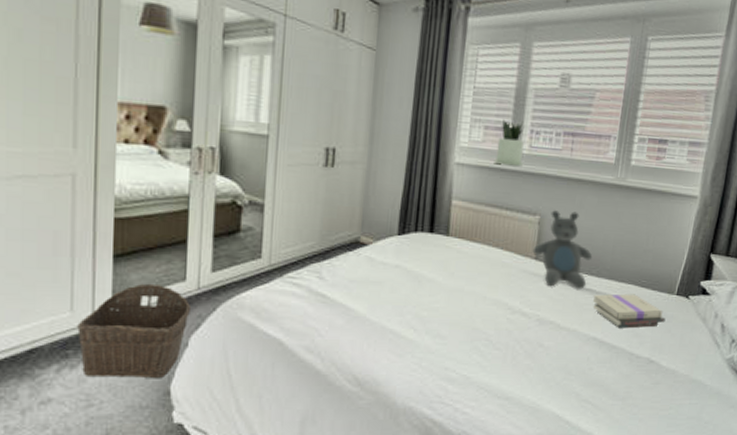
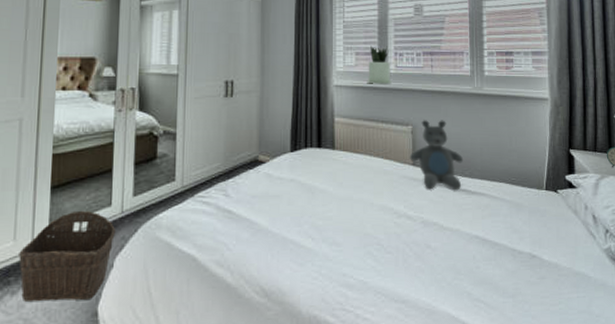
books: present [593,294,666,329] -> none [469,192,540,226]

